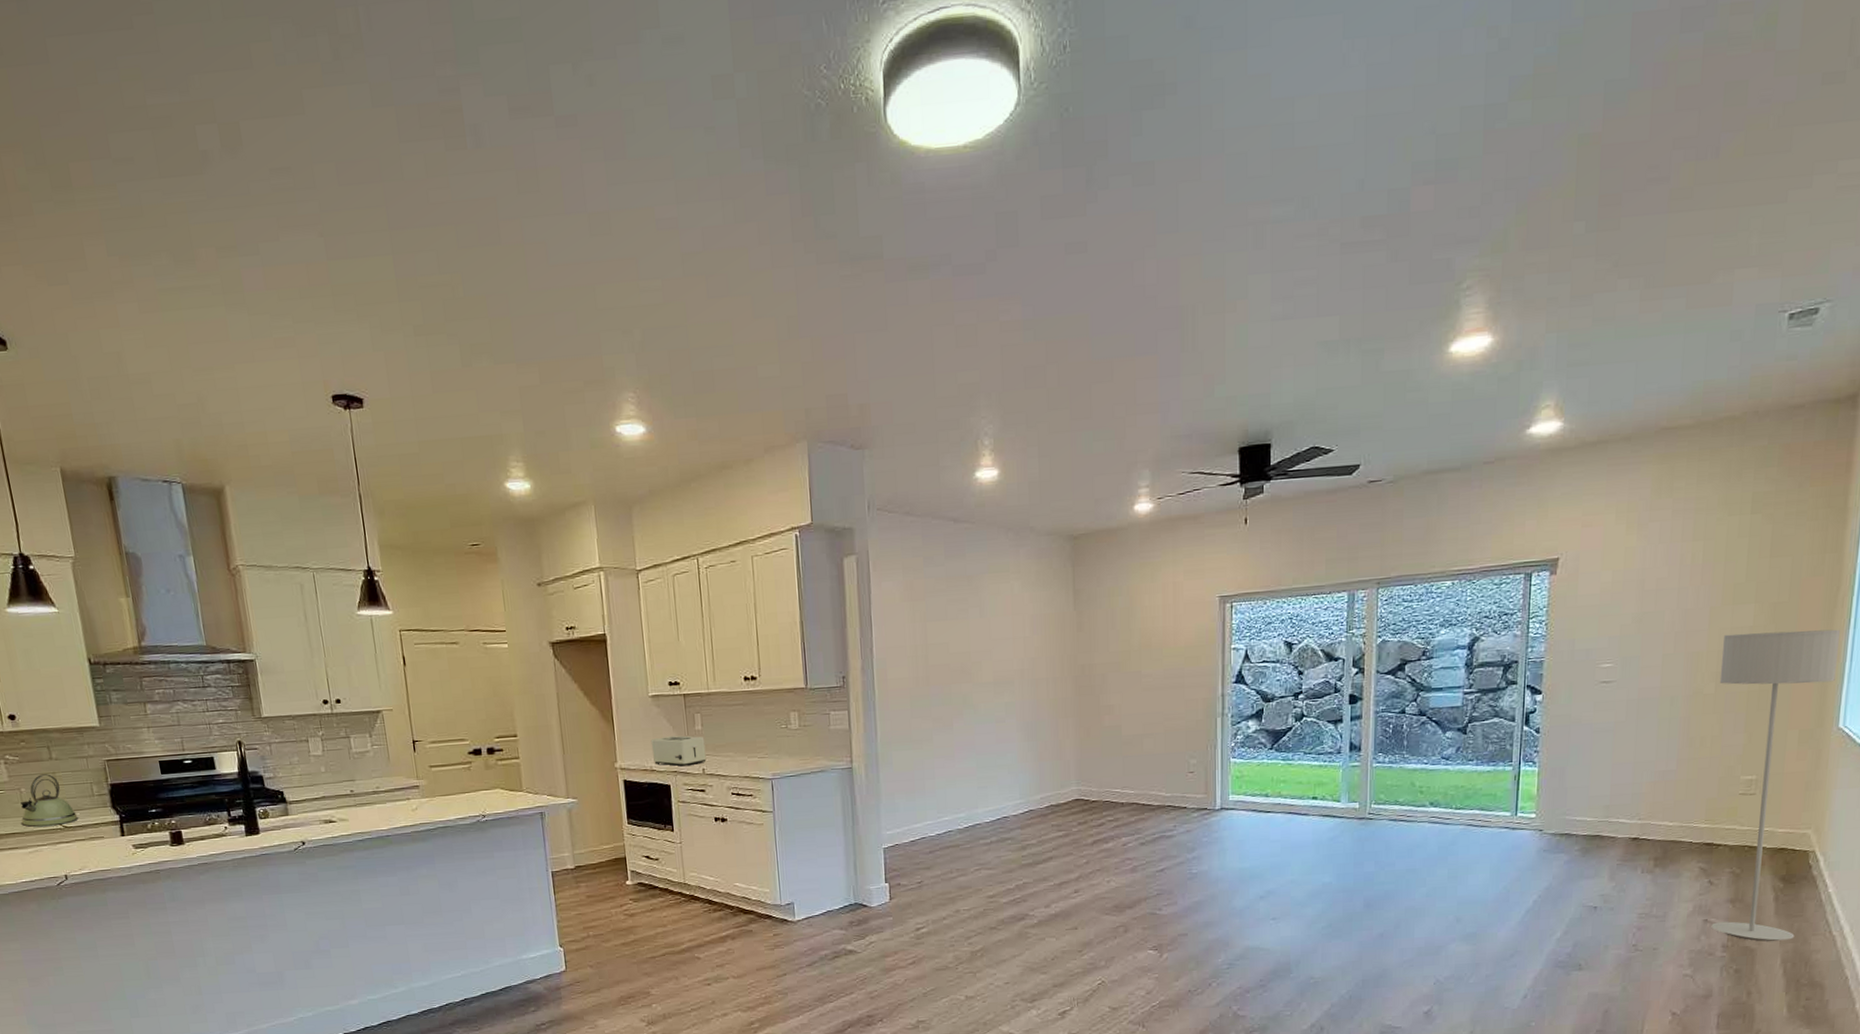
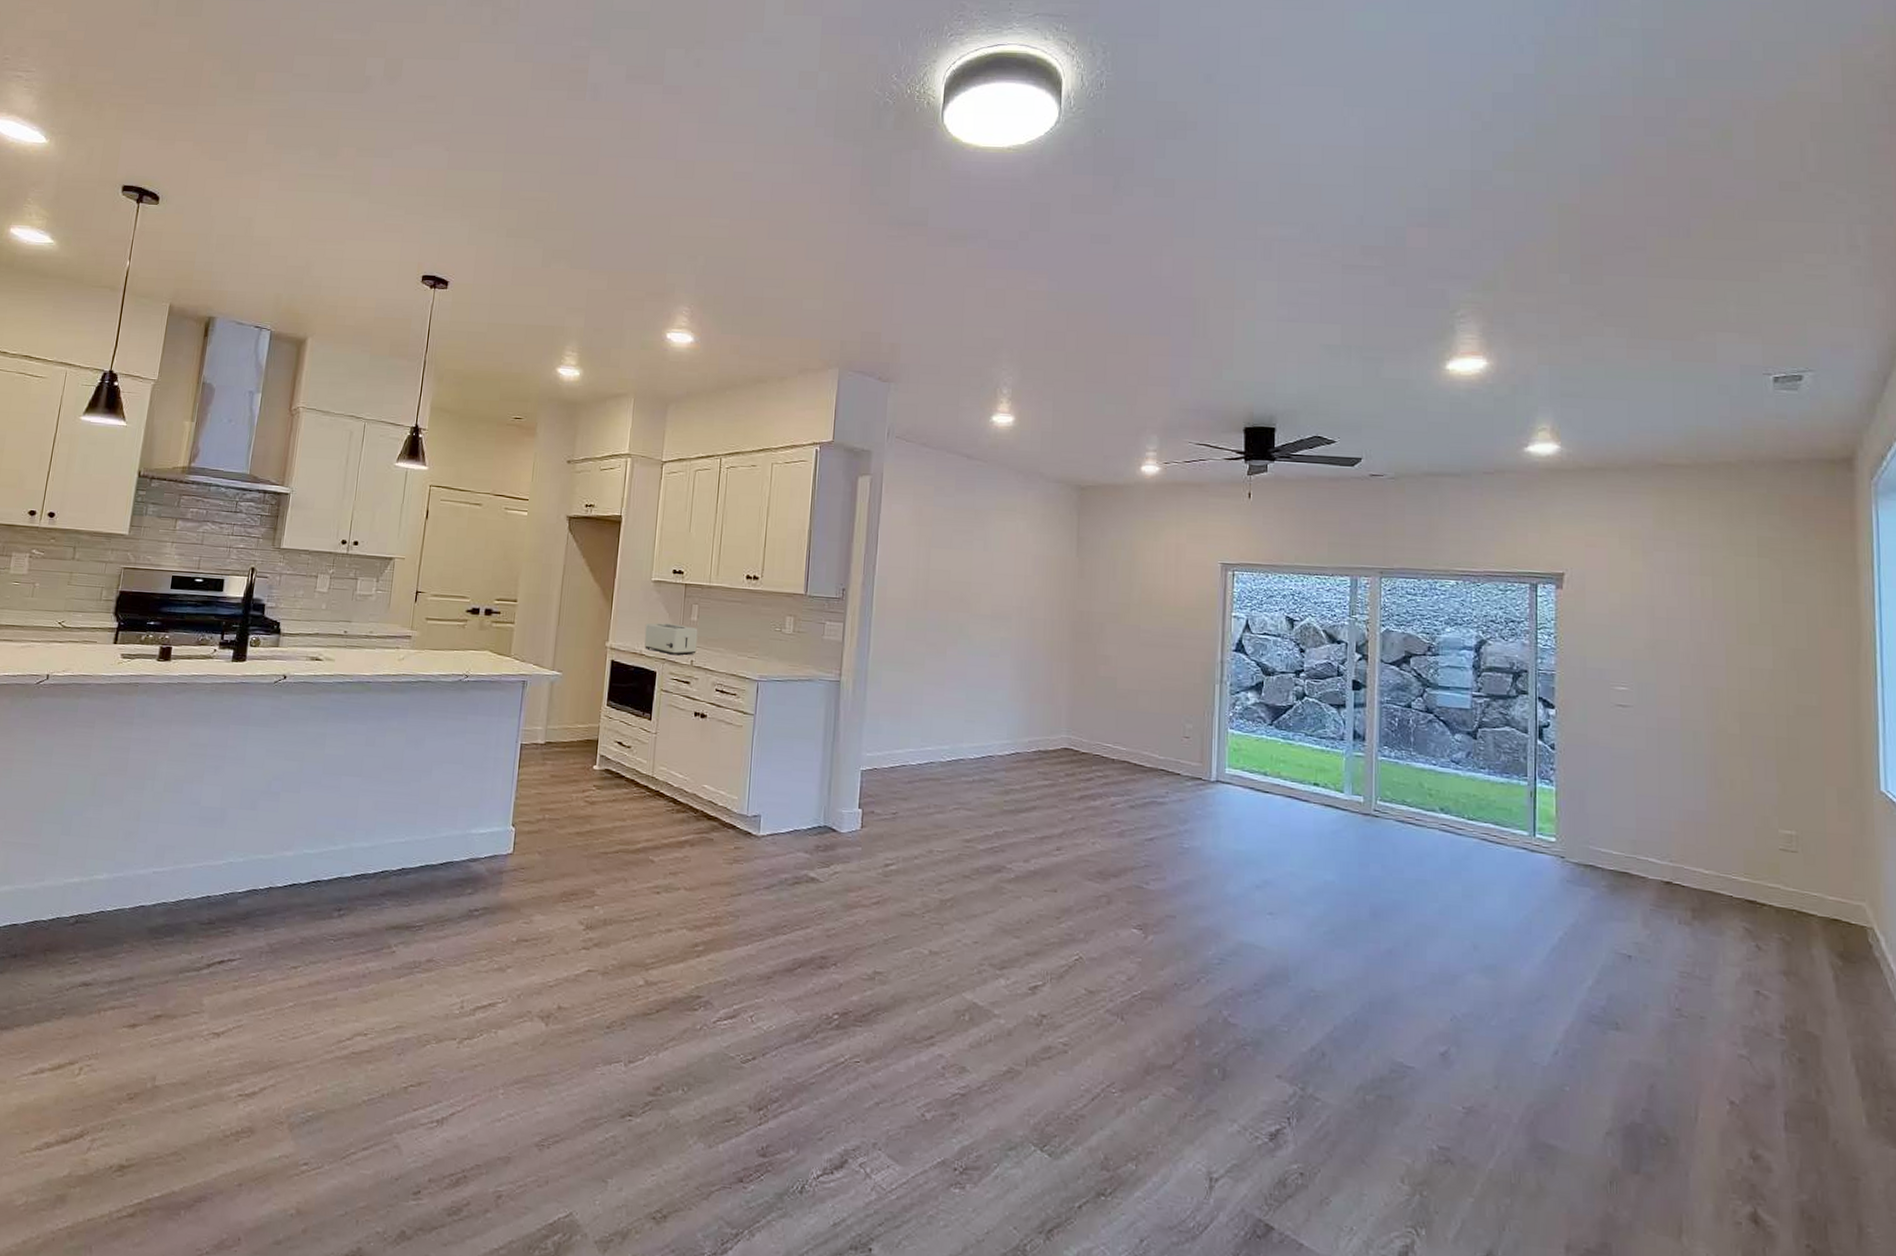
kettle: present [21,774,78,827] -> none [24,572,79,624]
floor lamp: present [1711,629,1841,942] -> none [1743,674,1869,1031]

